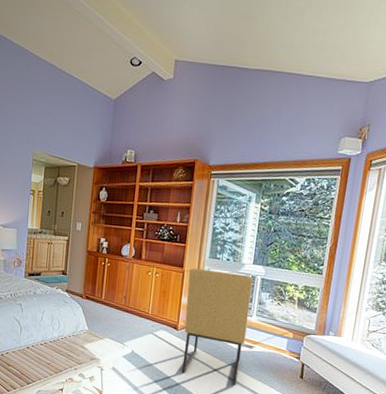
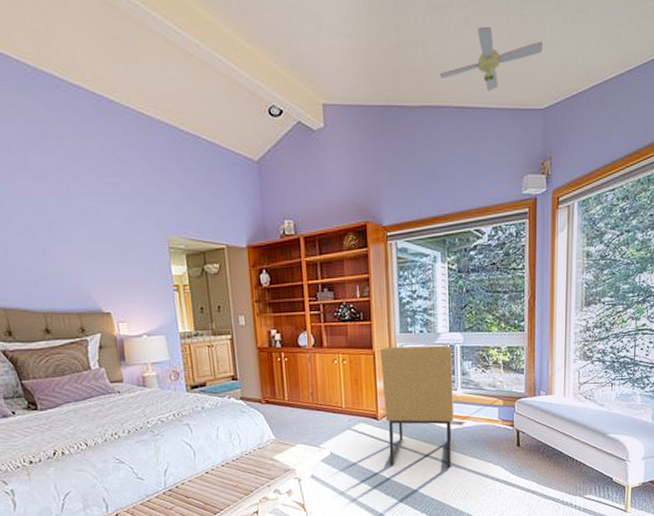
ceiling fan: none [278,9,376,64] -> present [439,27,544,92]

